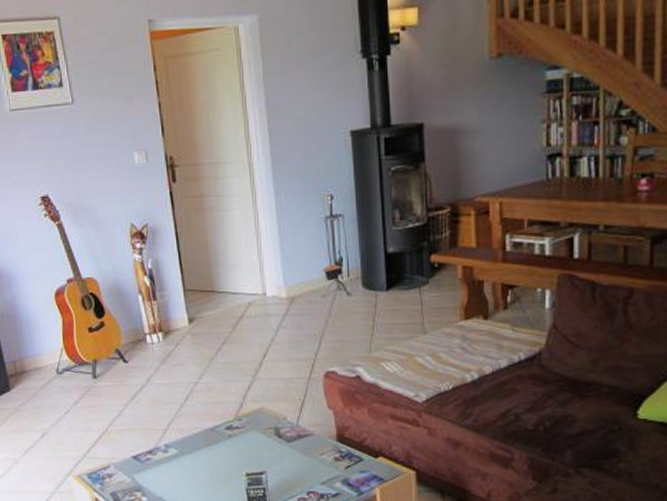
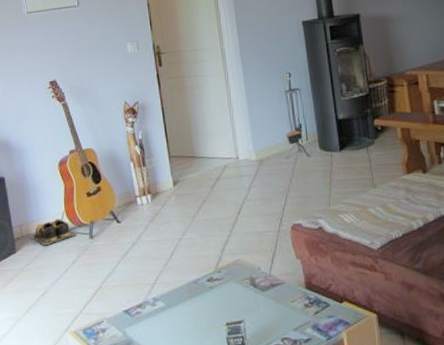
shoes: none [24,356,78,385] -> present [29,219,77,246]

